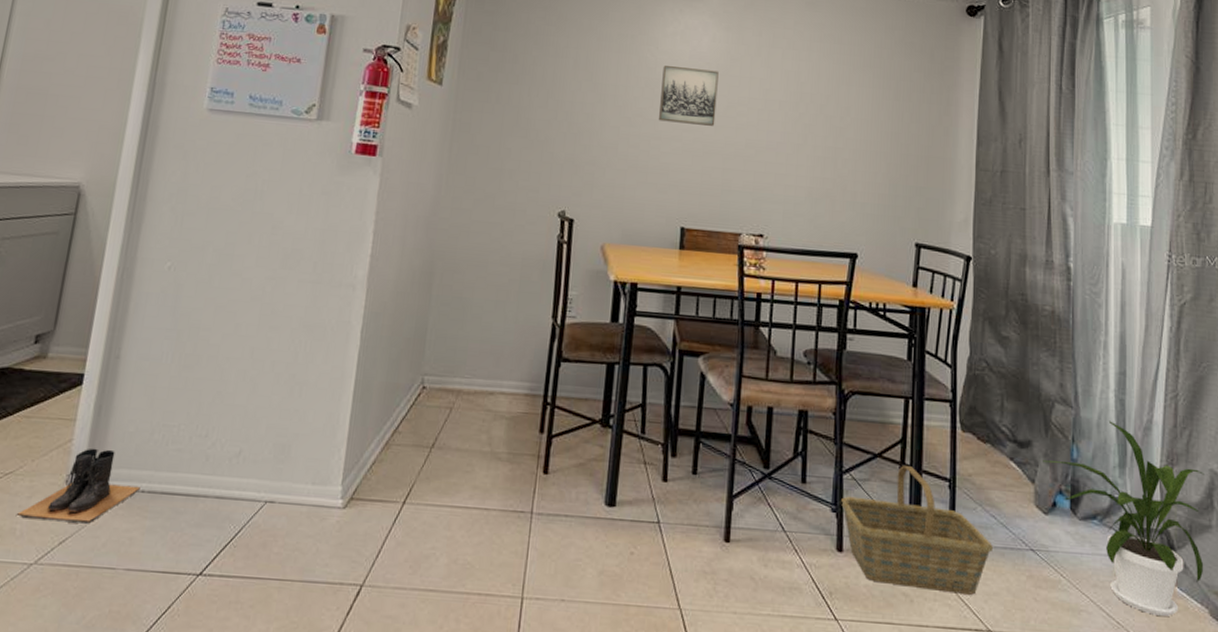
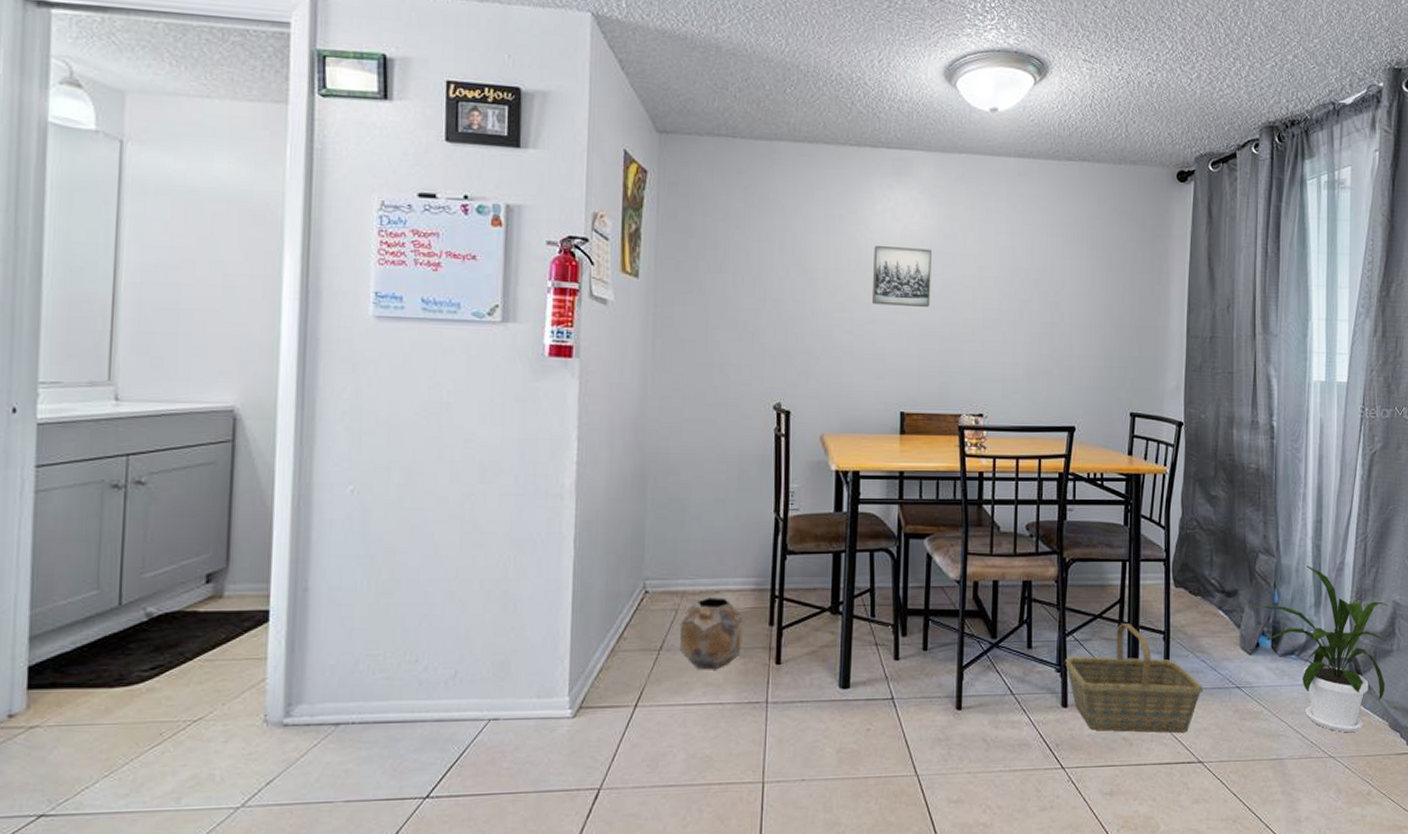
boots: present [16,448,140,524] -> none [212,684,350,764]
planter: none [450,398,515,474] -> present [679,598,743,670]

